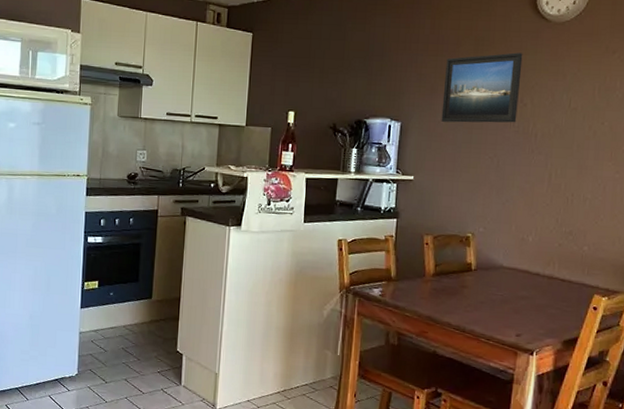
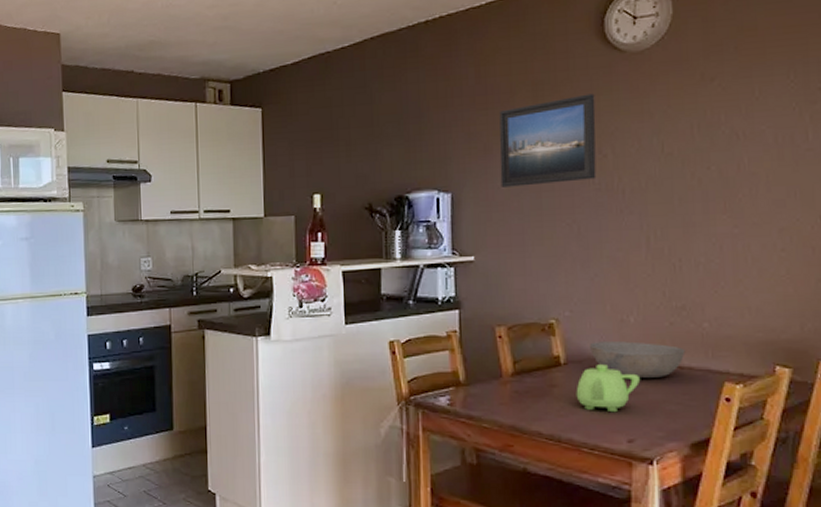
teapot: none [480,272,531,312] -> present [576,364,640,413]
bowl: none [496,254,568,287] -> present [590,341,686,378]

